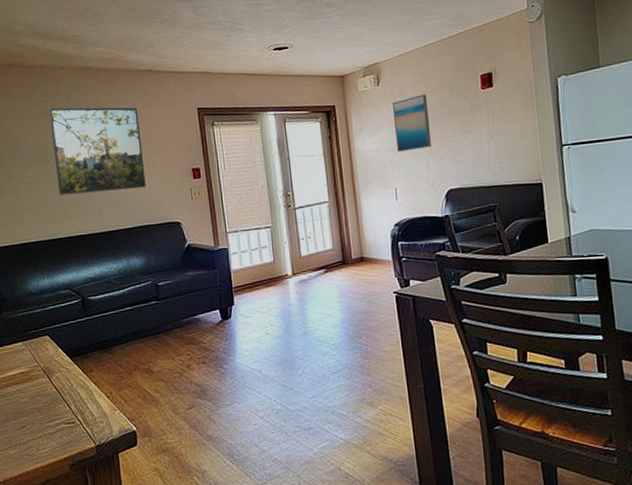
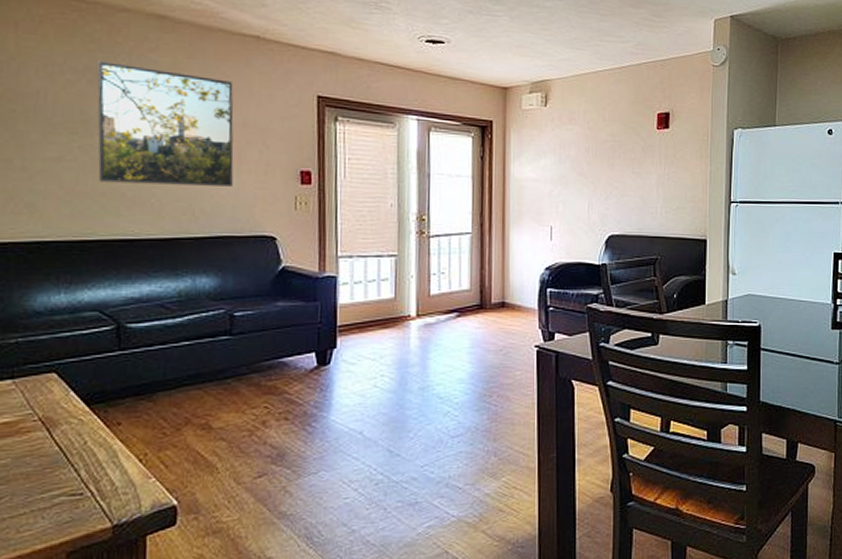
wall art: present [393,94,431,152] -> none [559,124,599,186]

